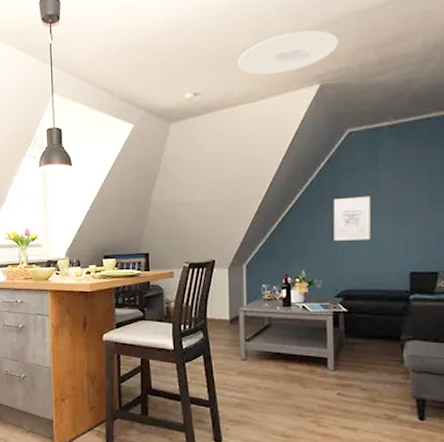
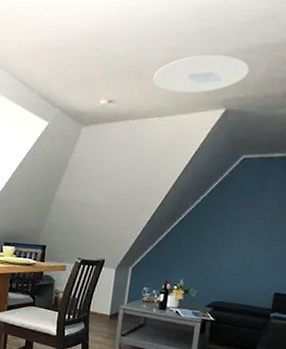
wall art: present [333,196,371,241] -> none [213,218,252,259]

